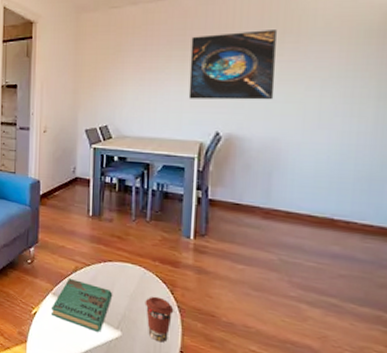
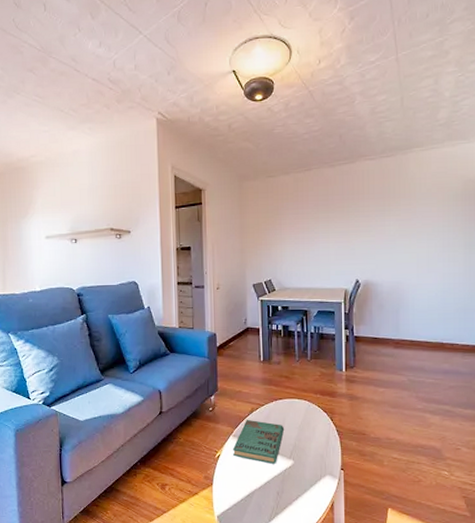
coffee cup: present [145,296,174,343] -> none [311,424,334,464]
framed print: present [188,30,276,100] -> none [333,195,396,253]

